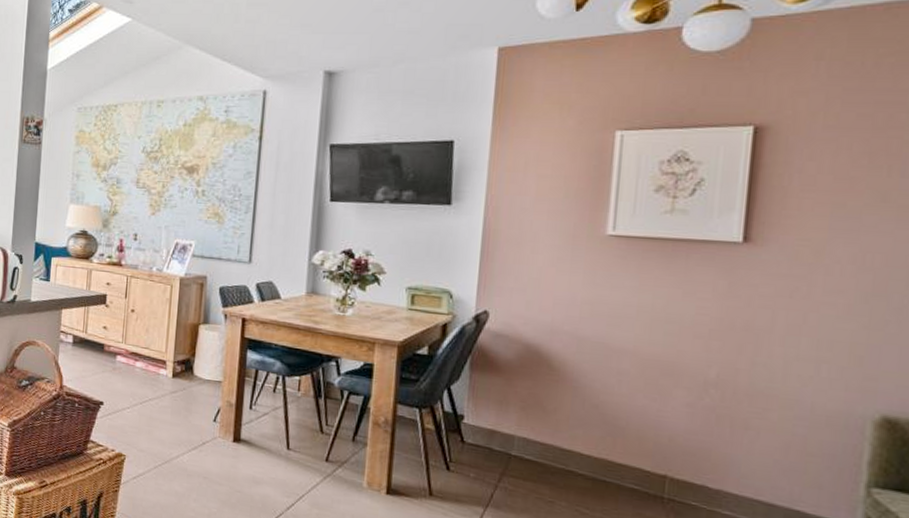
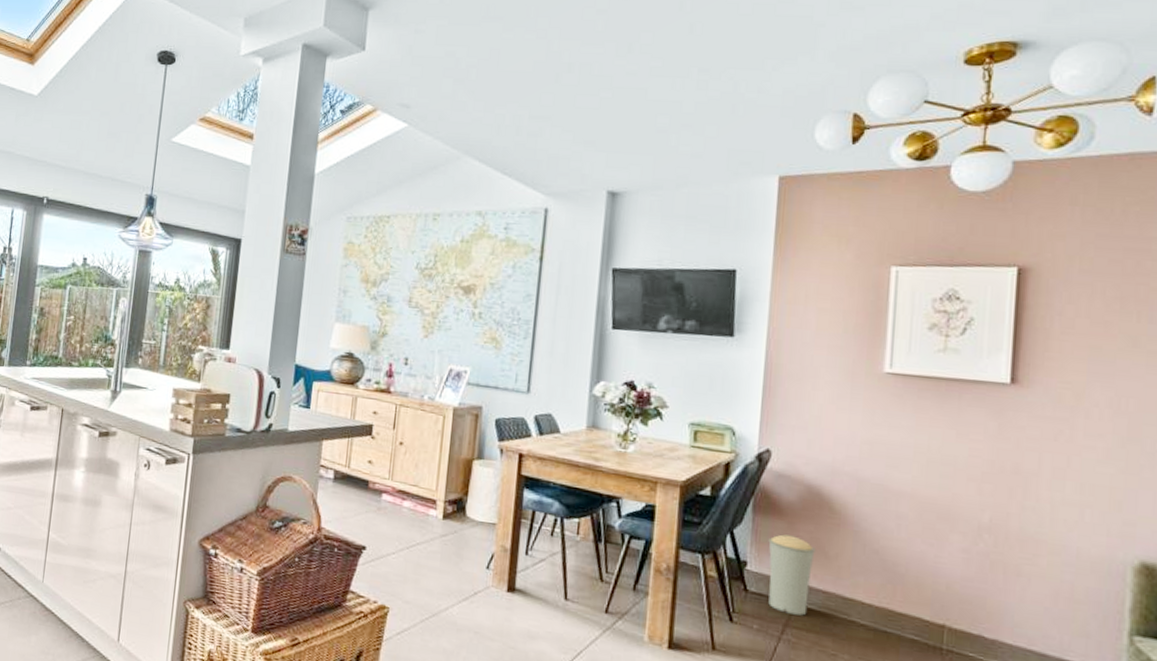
trash can: none [485,390,533,466] -> present [768,534,815,616]

